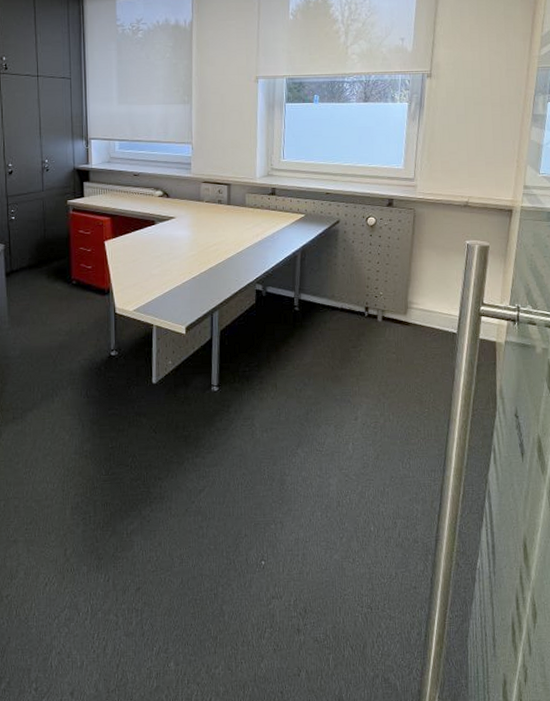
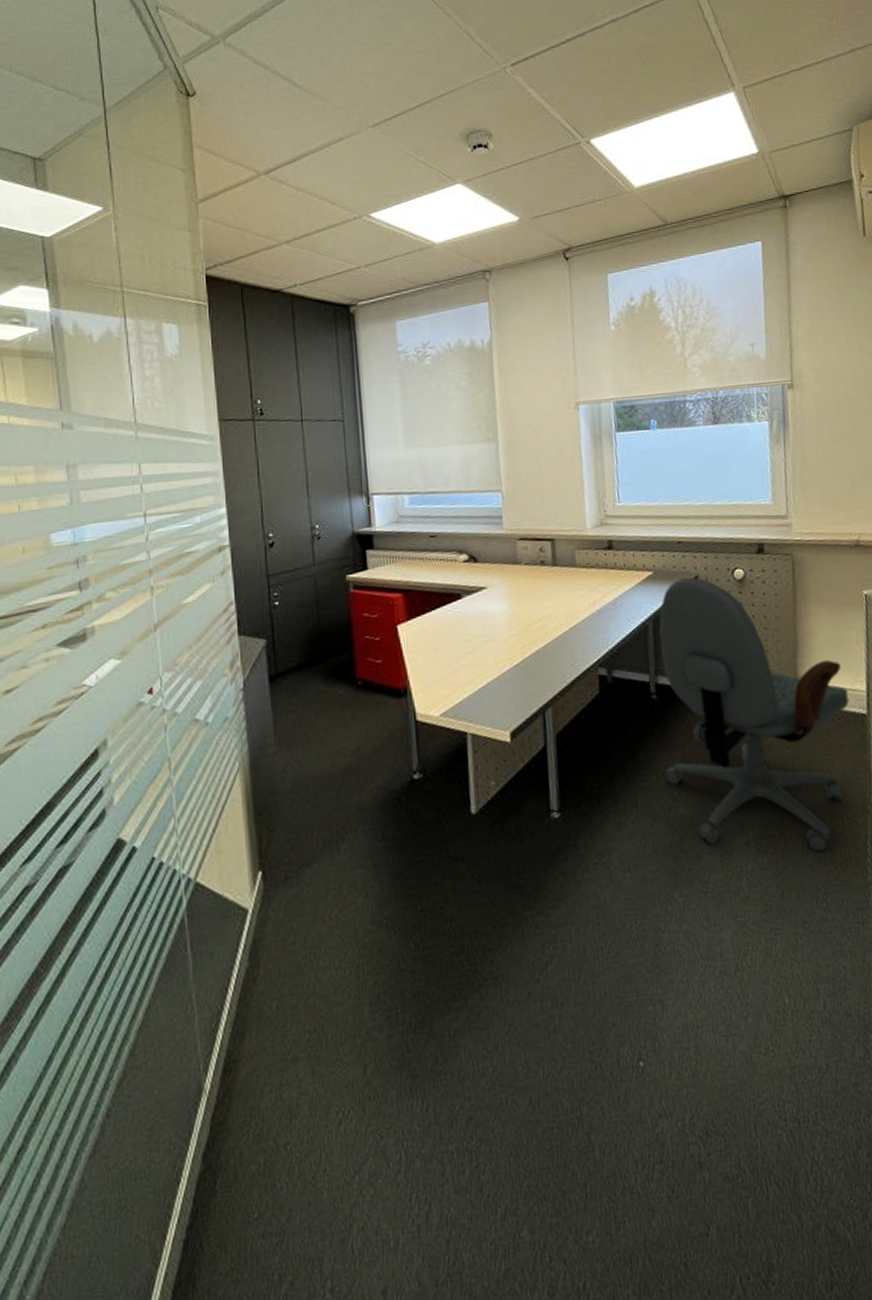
office chair: none [299,221,445,428] -> present [659,577,850,851]

